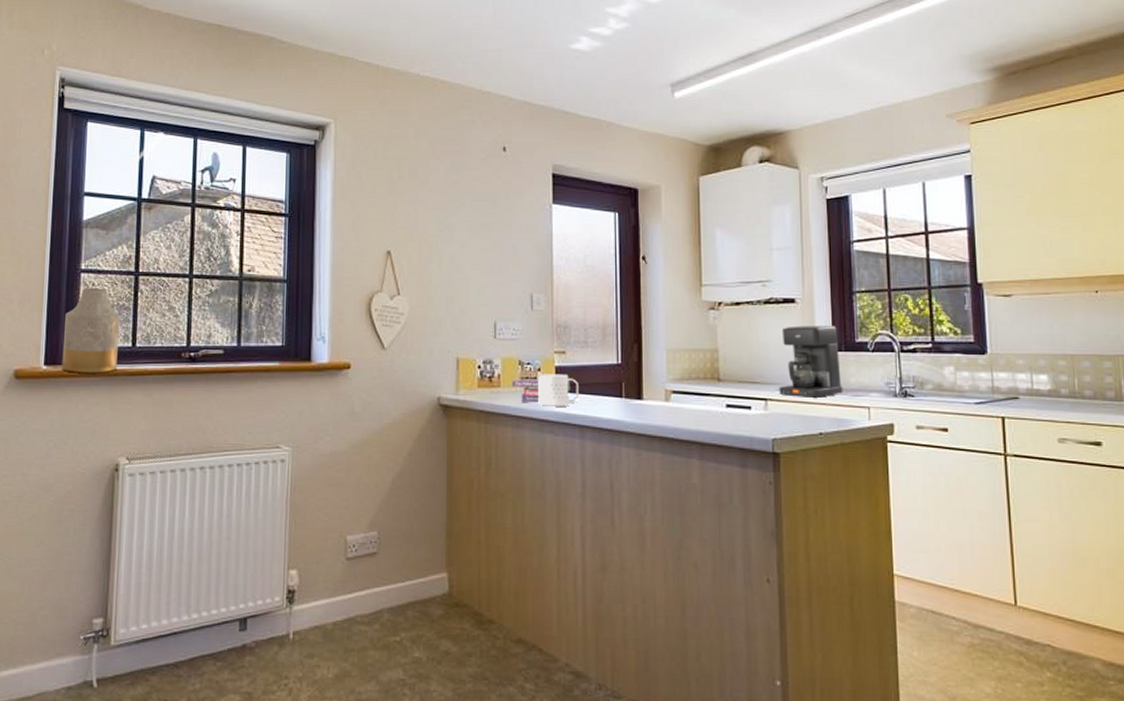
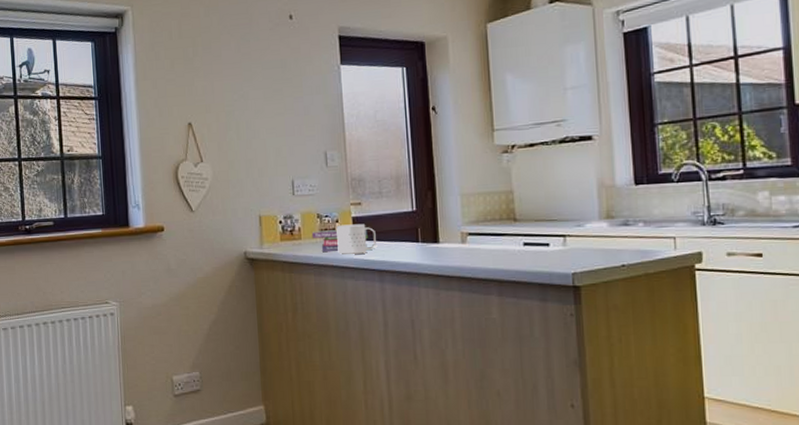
coffee maker: present [779,326,843,398] -> none [577,160,646,232]

